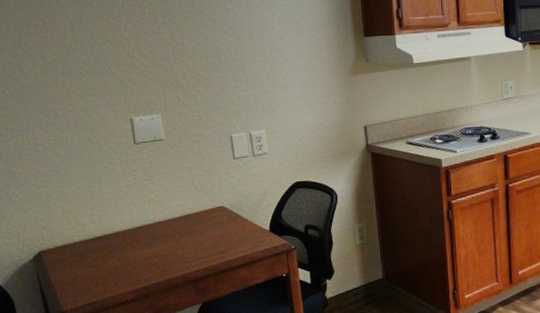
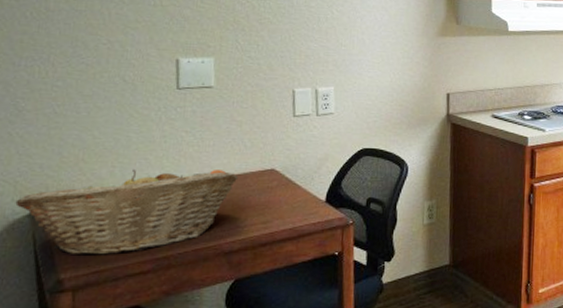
fruit basket: none [20,210,195,291] -> present [15,169,239,255]

